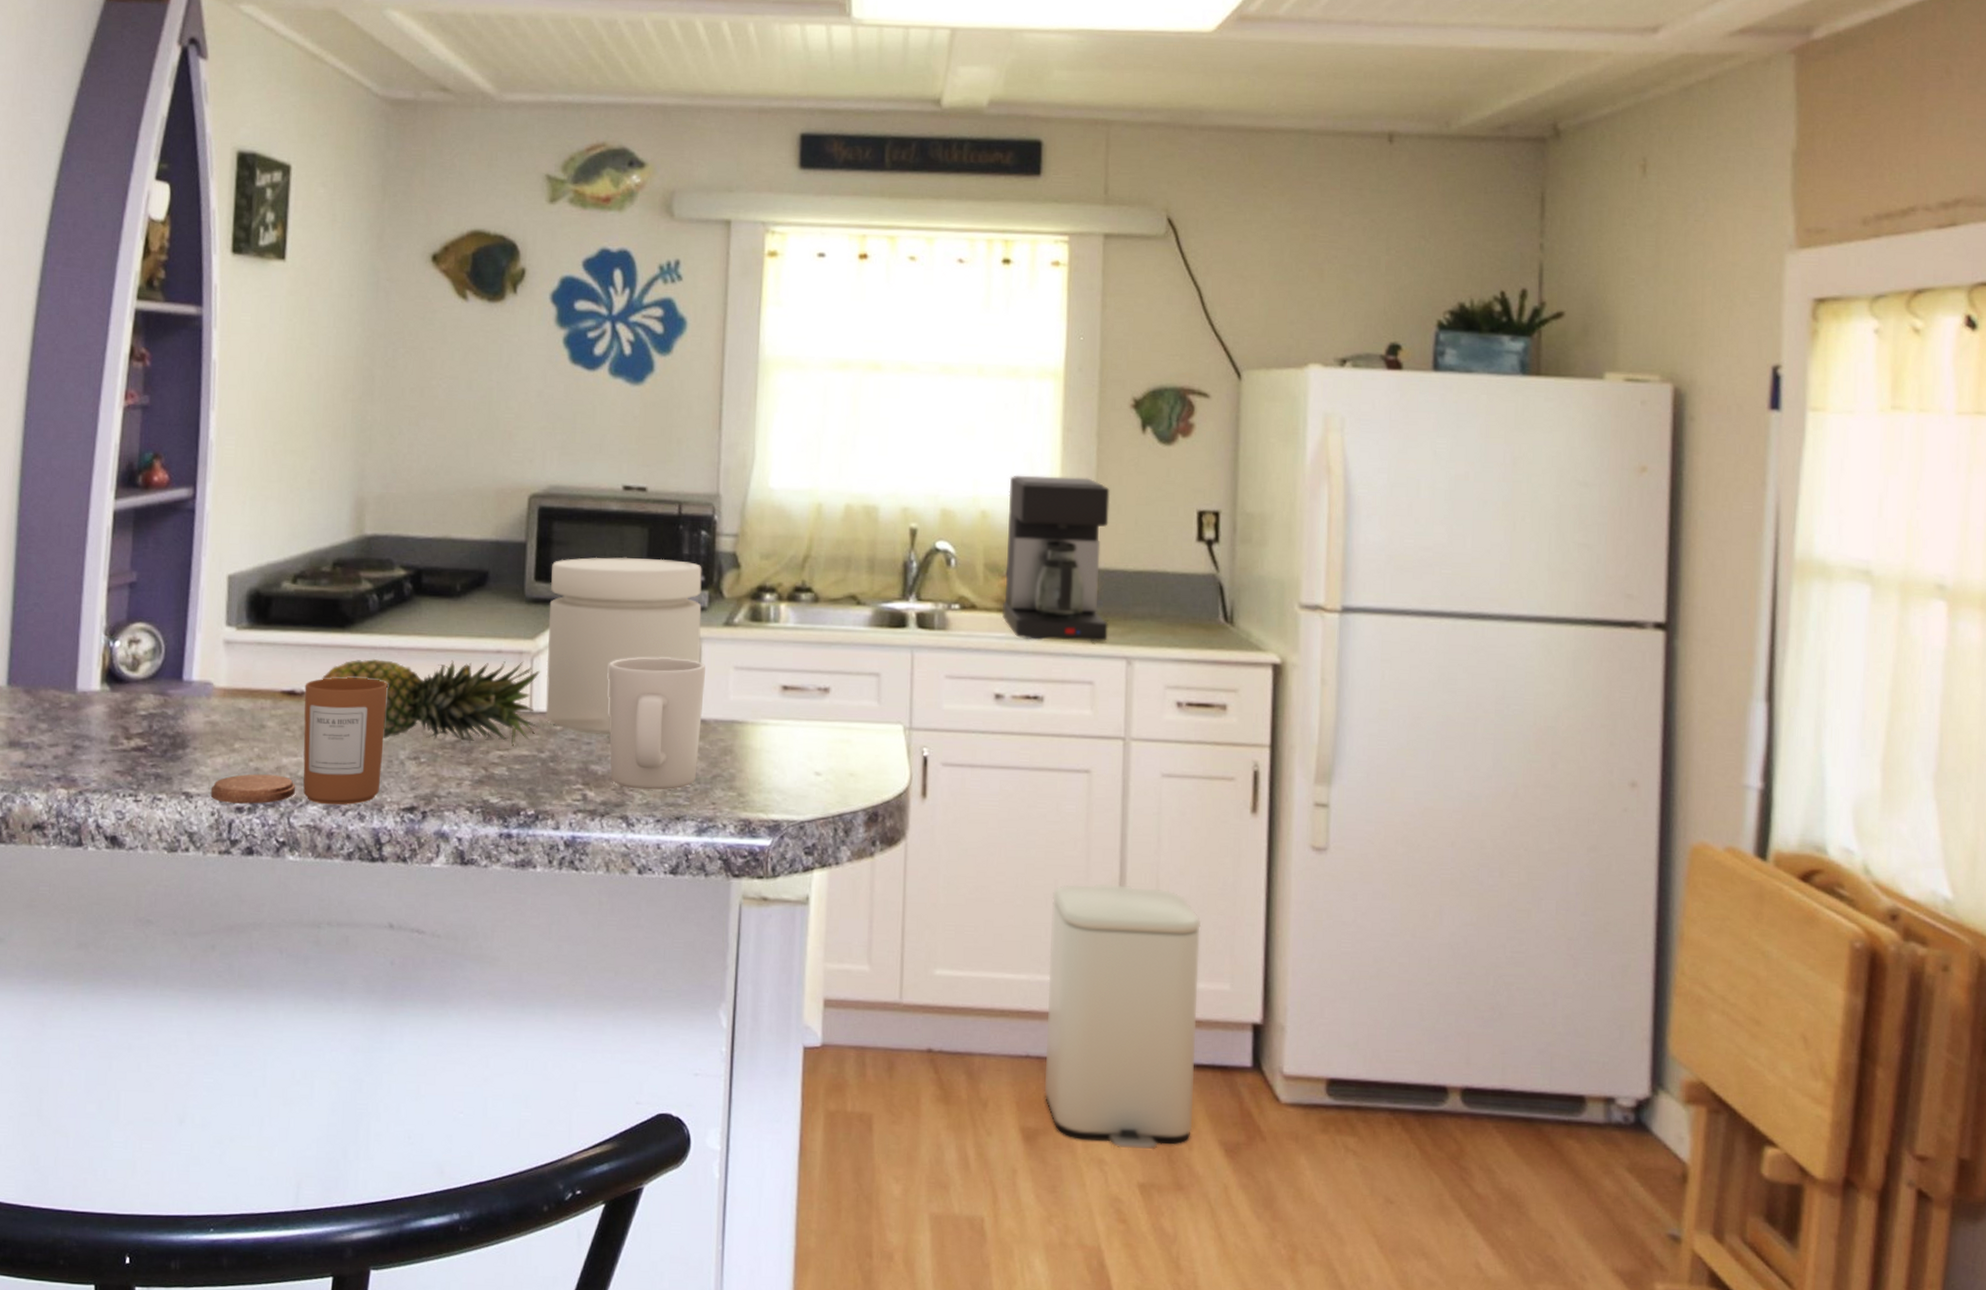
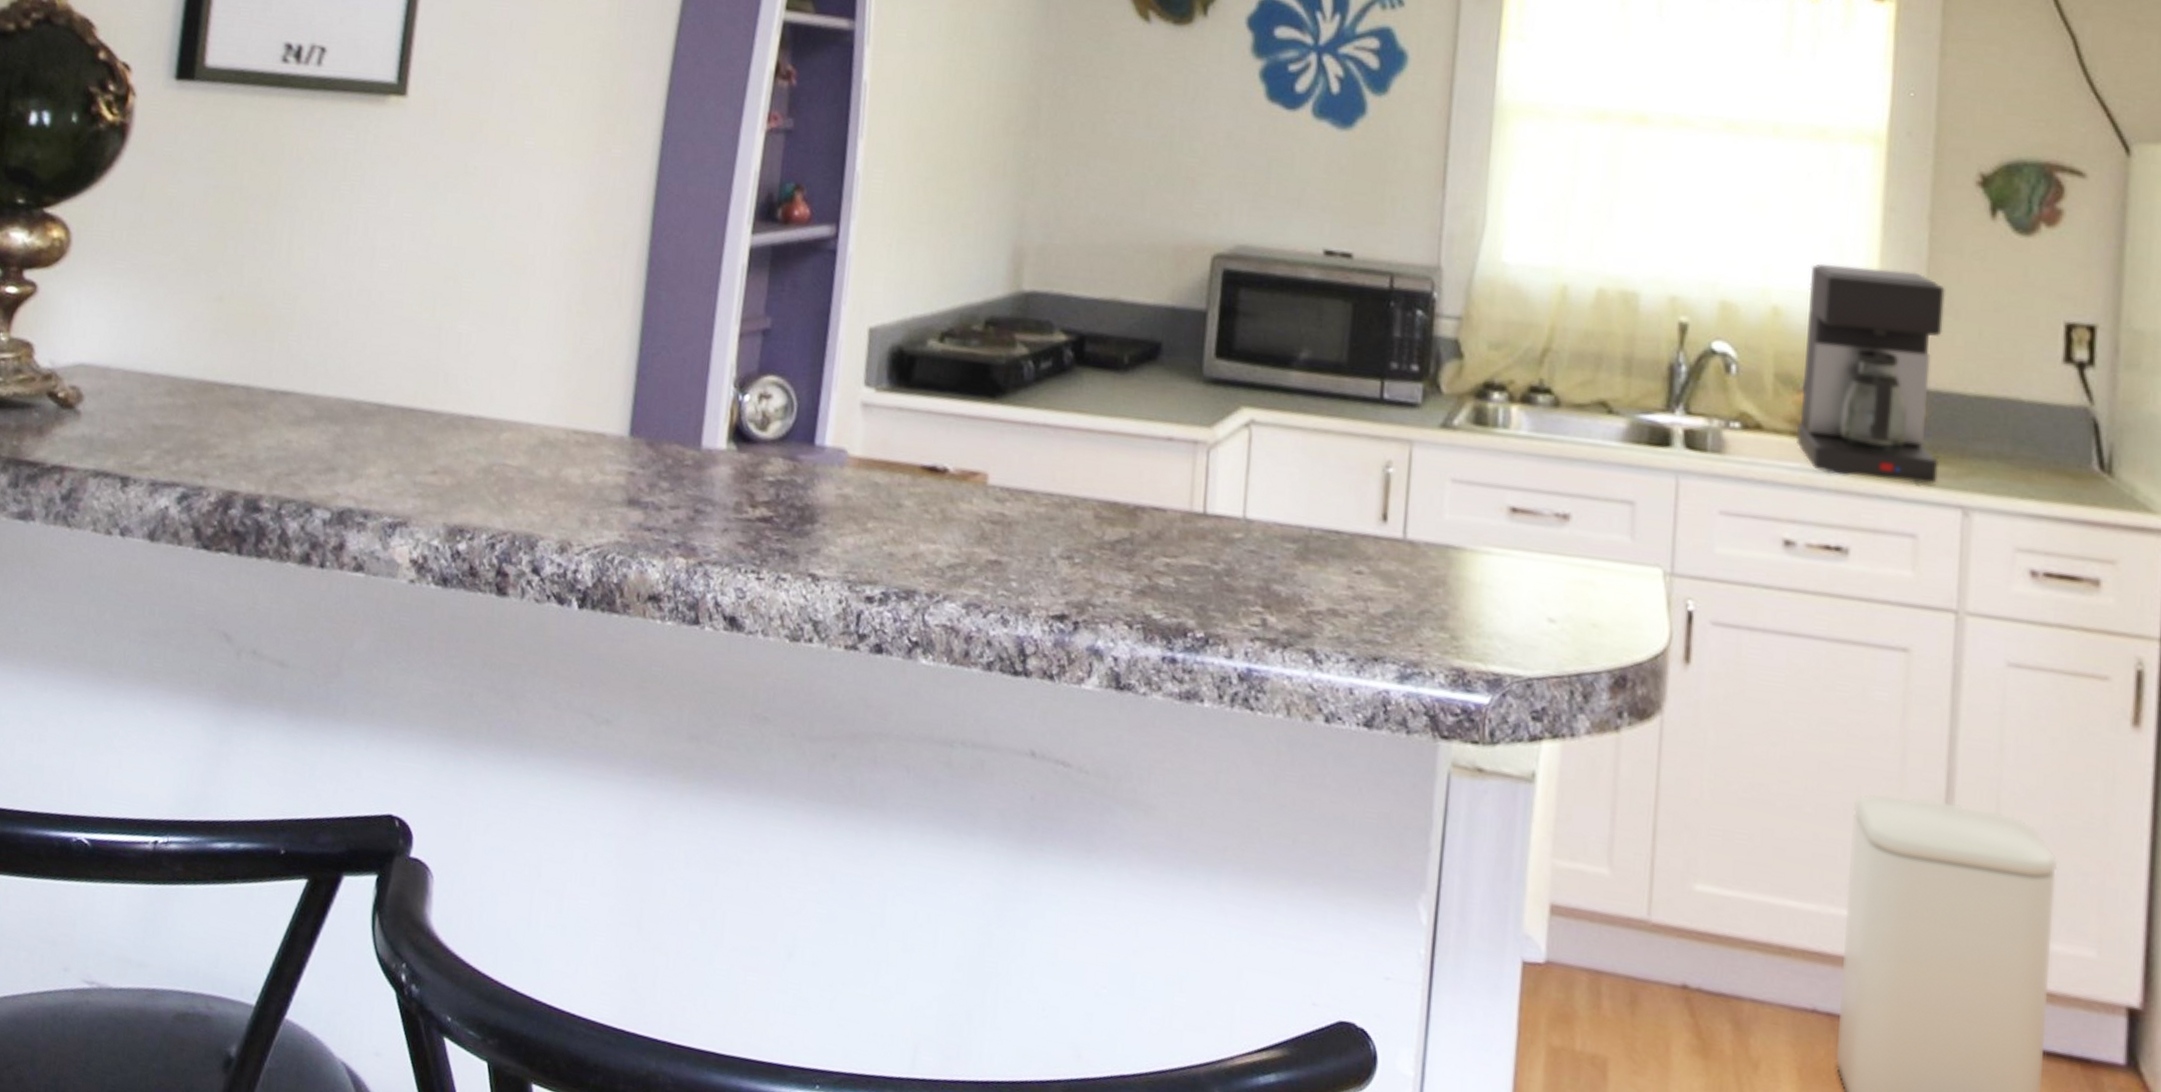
candle: present [210,677,388,805] -> none [838,455,1041,606]
fruit: present [322,658,540,746] -> none [967,436,1217,554]
jar: present [545,557,702,736] -> none [1221,333,1416,551]
mug: present [608,657,705,790] -> none [1296,458,1416,623]

